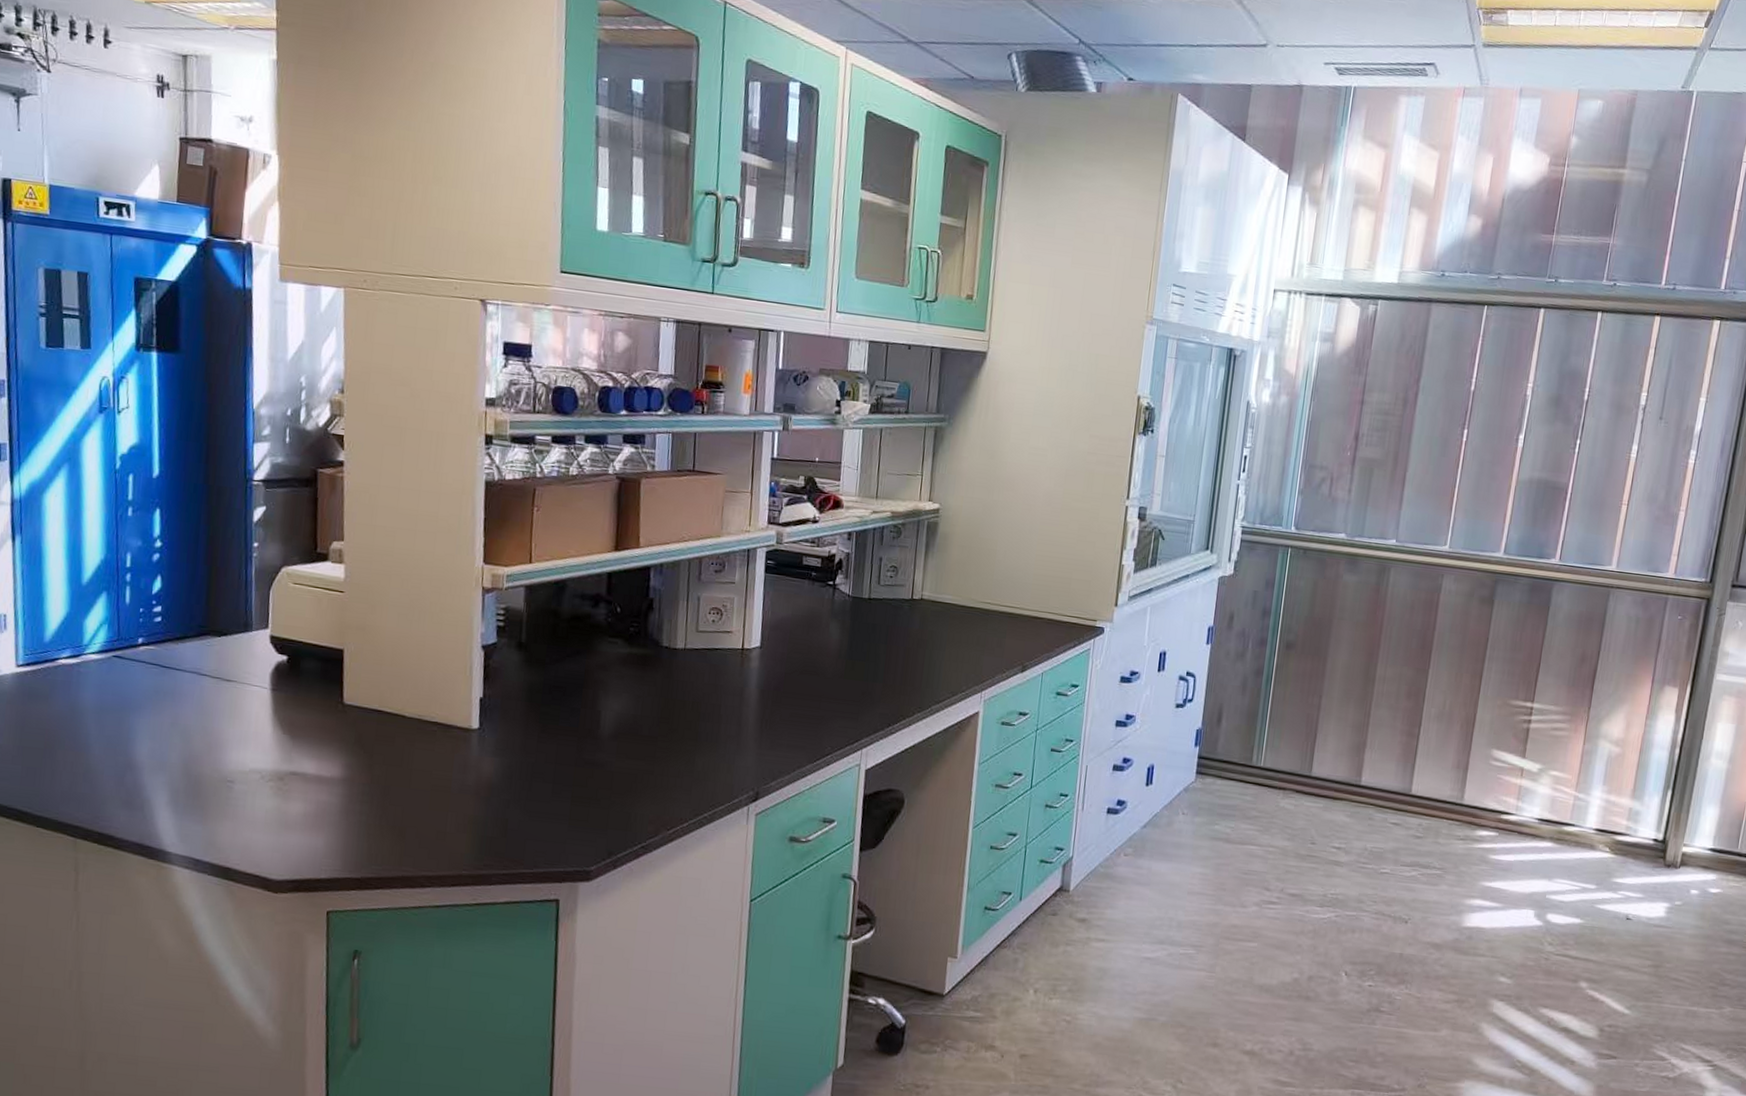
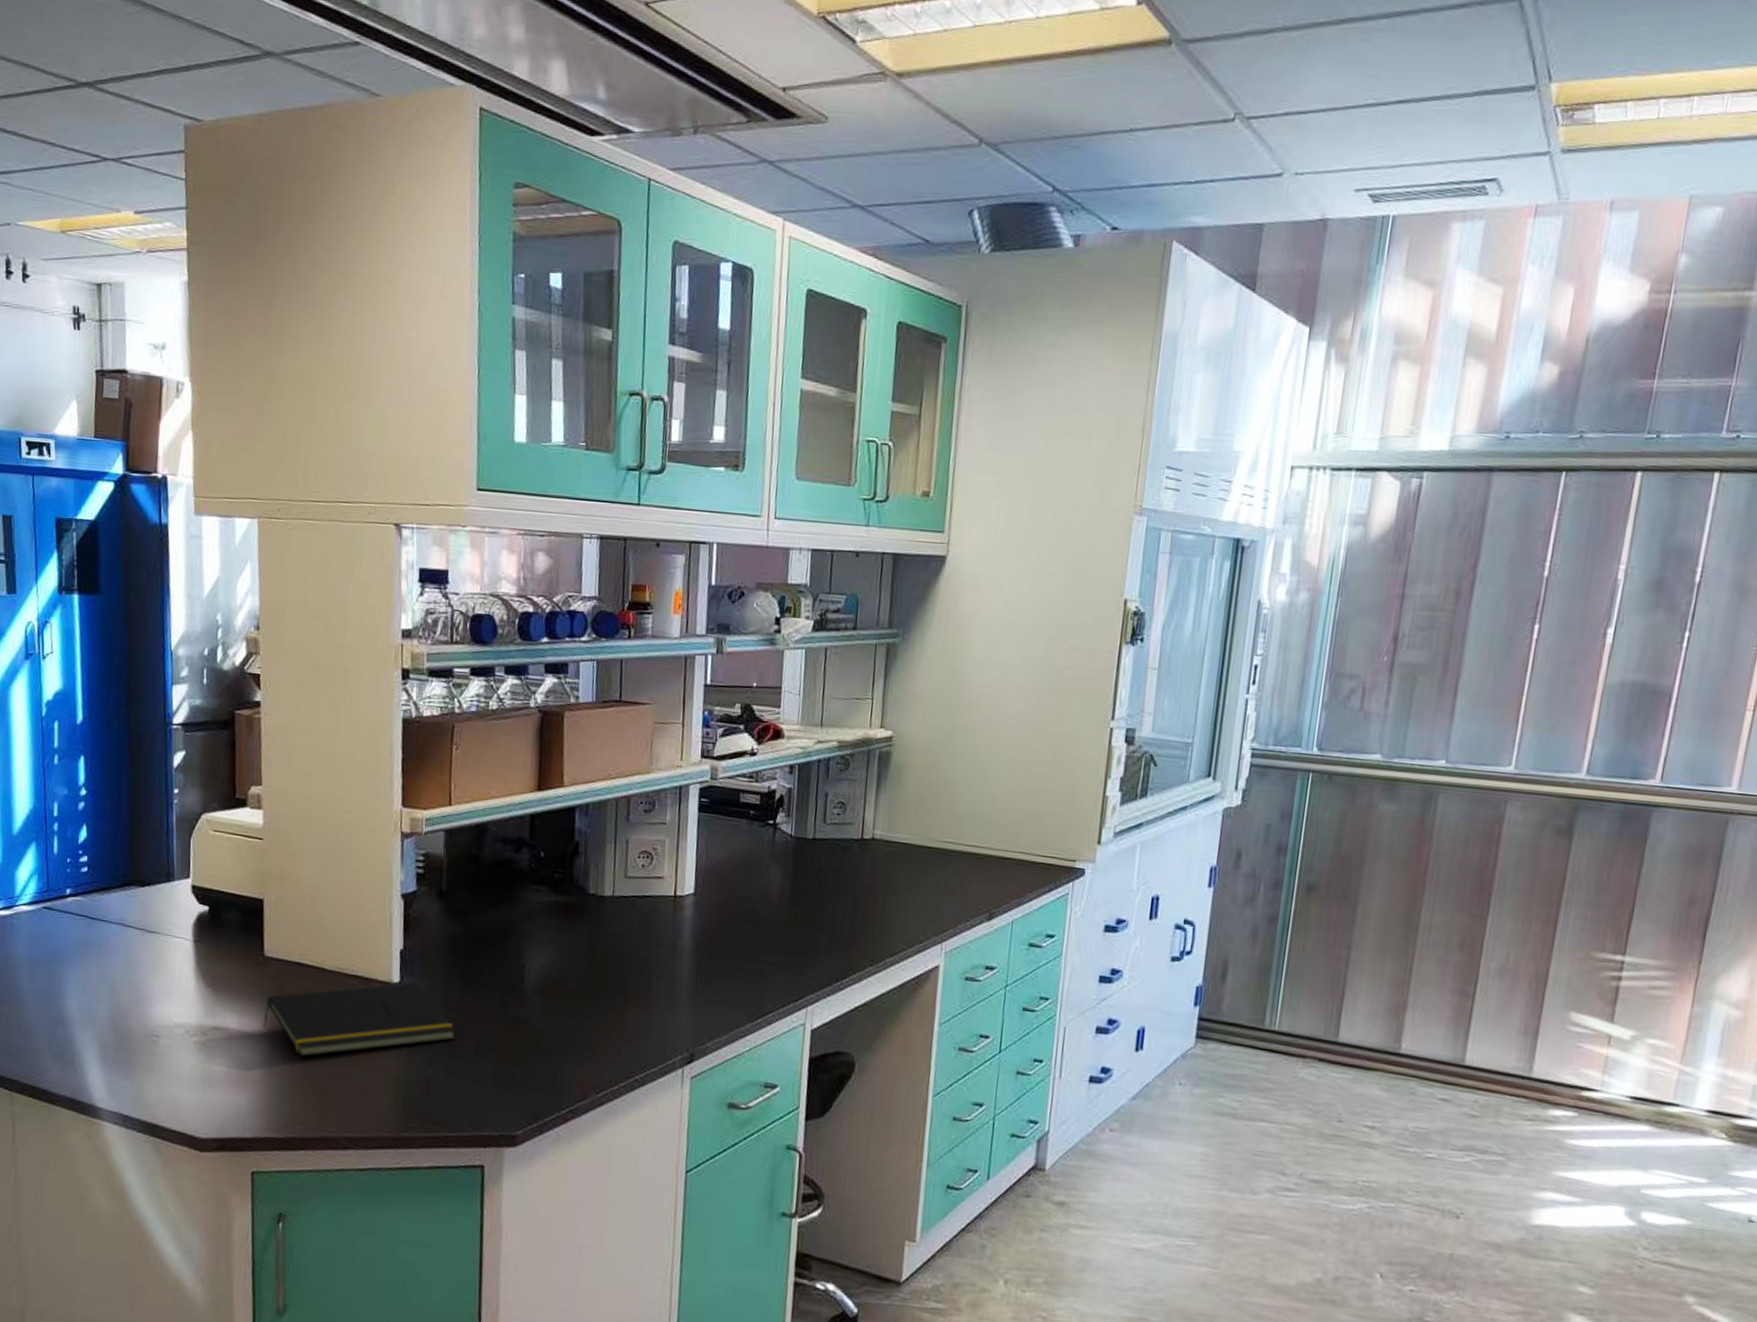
notepad: none [341,728,534,800] -> present [263,982,456,1057]

